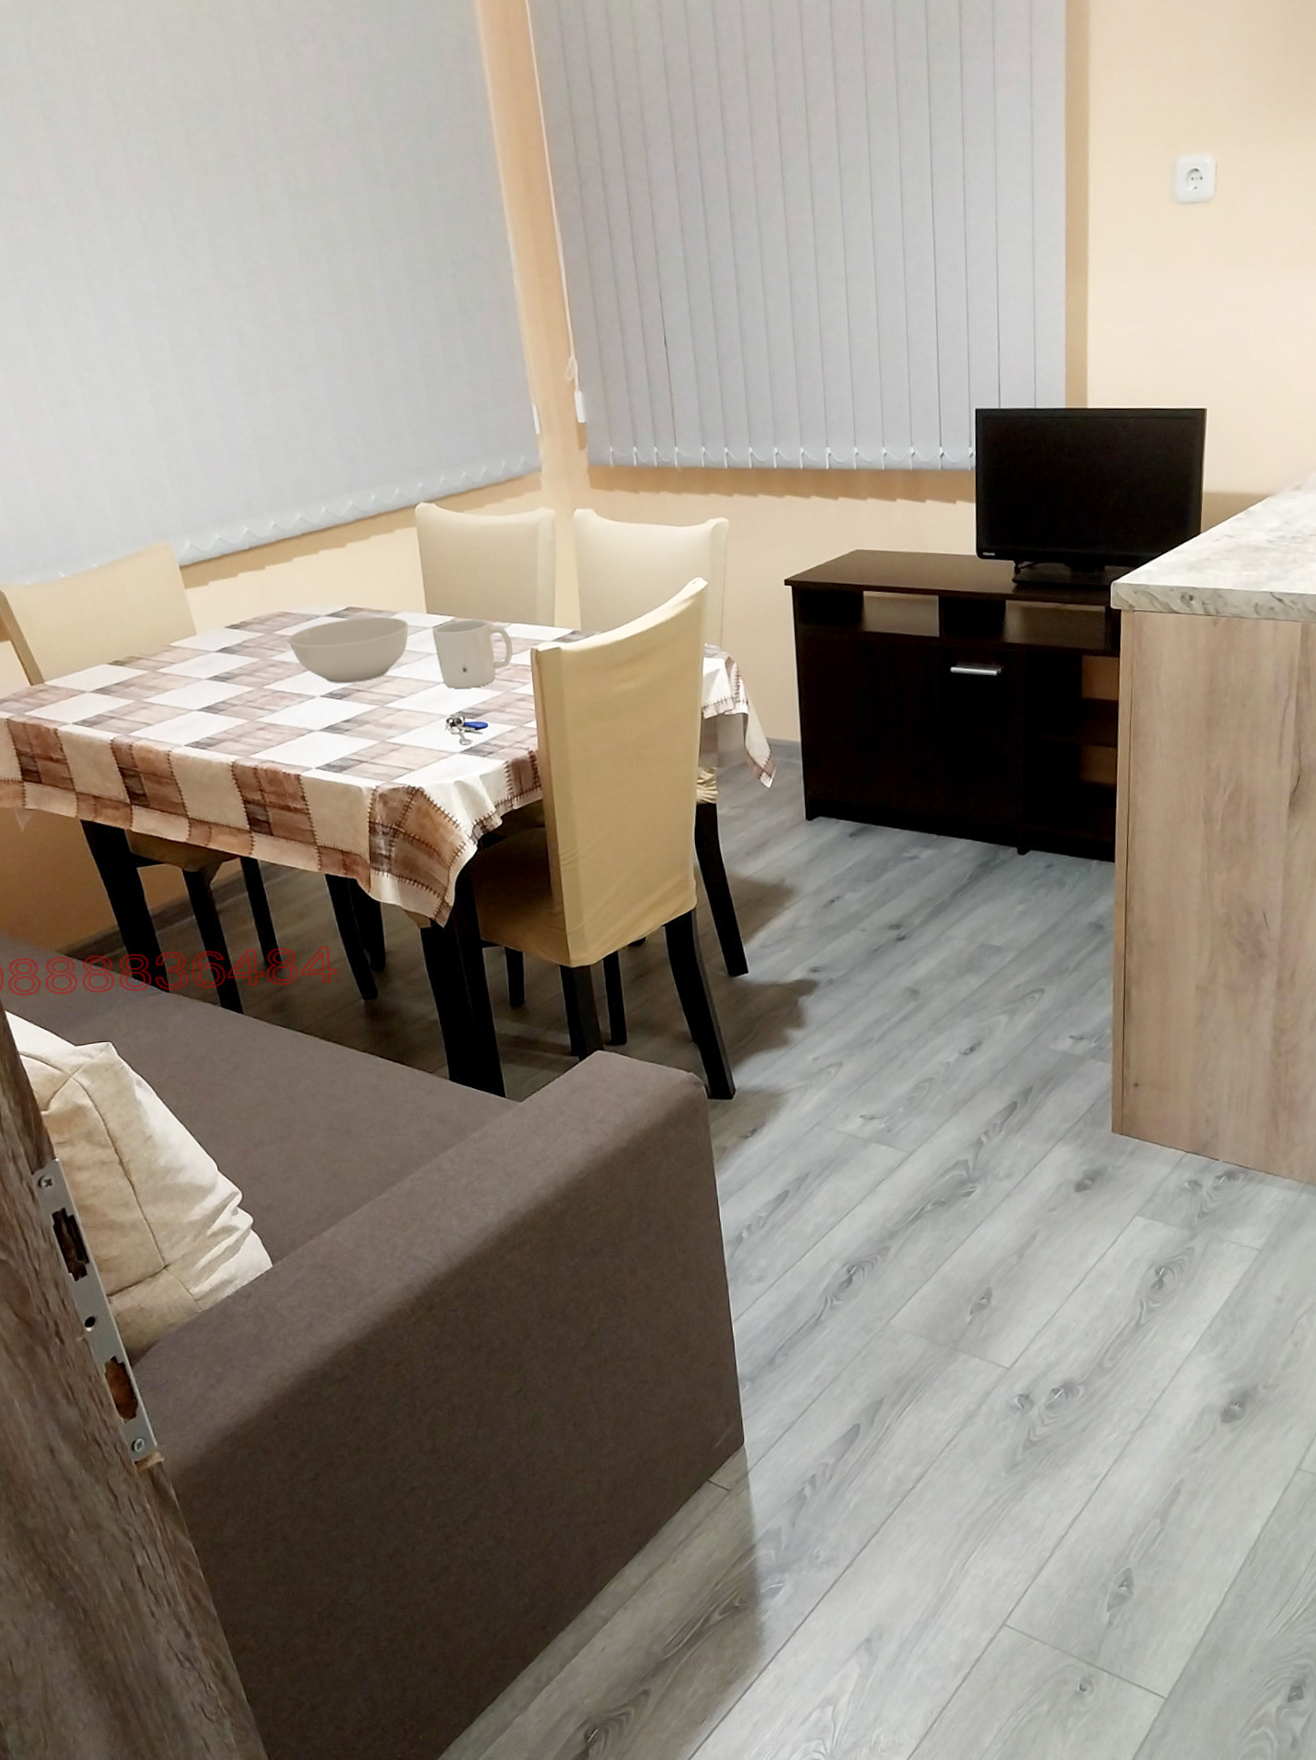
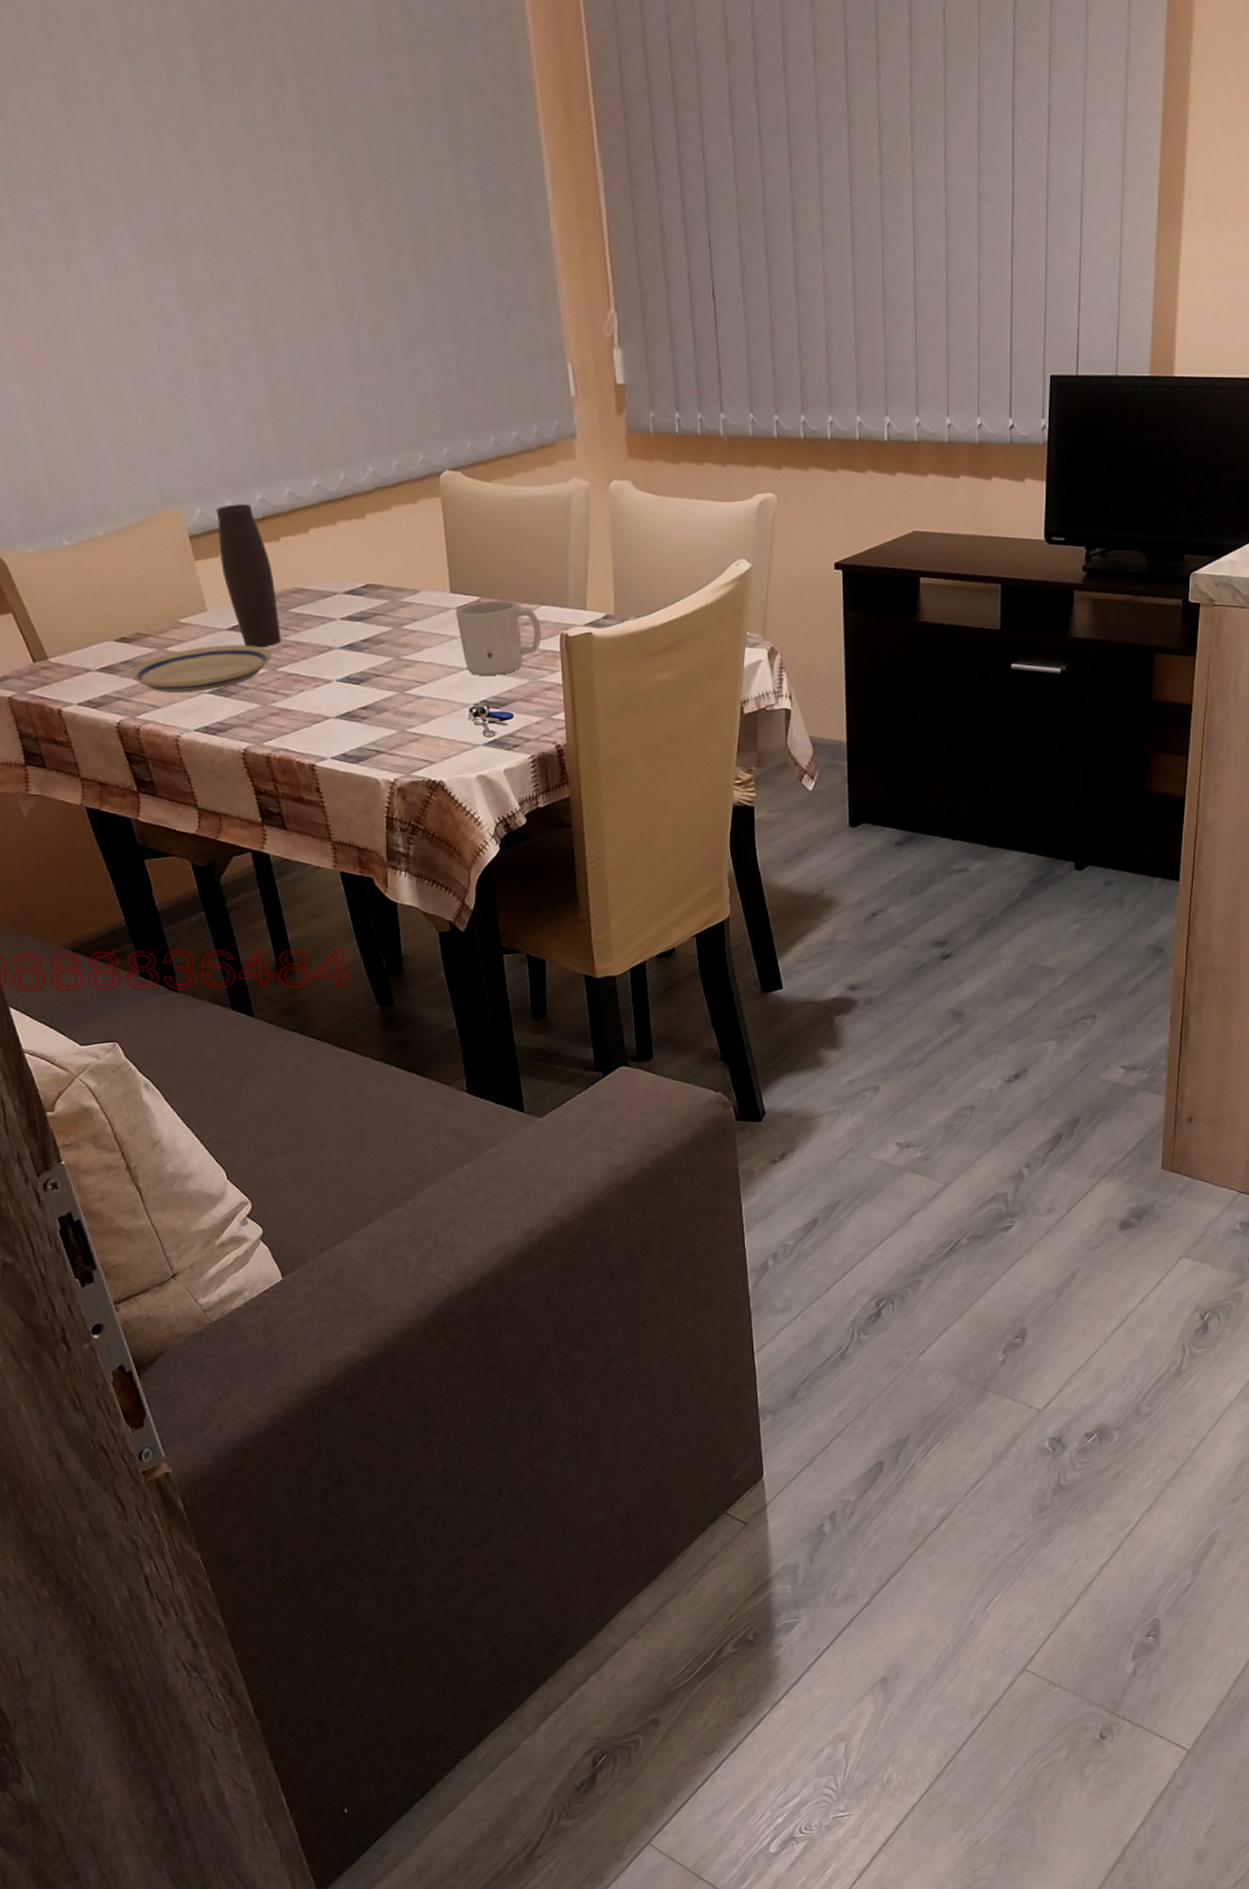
plate: none [123,665,258,711] -> present [130,645,272,692]
vase: none [205,536,267,667] -> present [216,504,281,647]
bowl: present [287,616,409,683] -> none [303,595,431,667]

